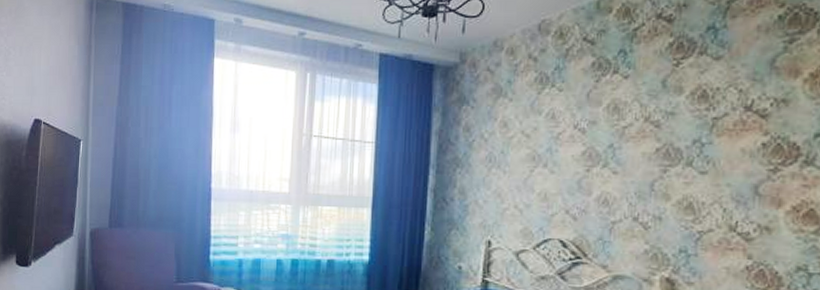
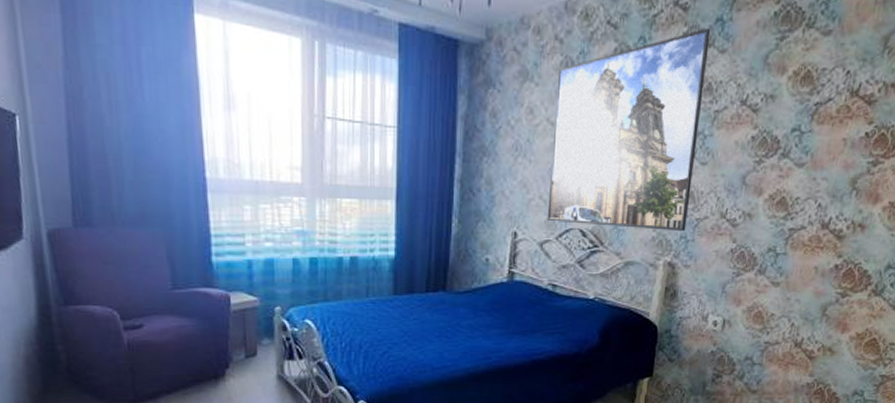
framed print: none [523,36,702,244] -> present [547,27,711,231]

